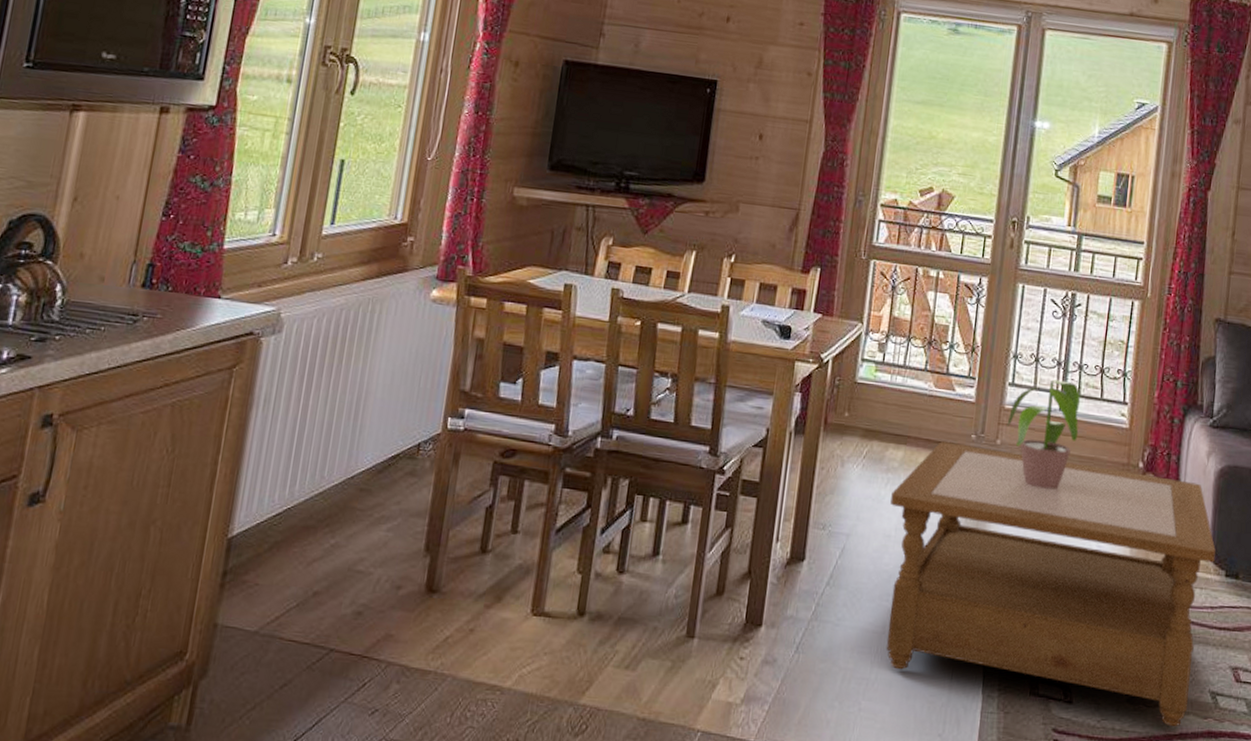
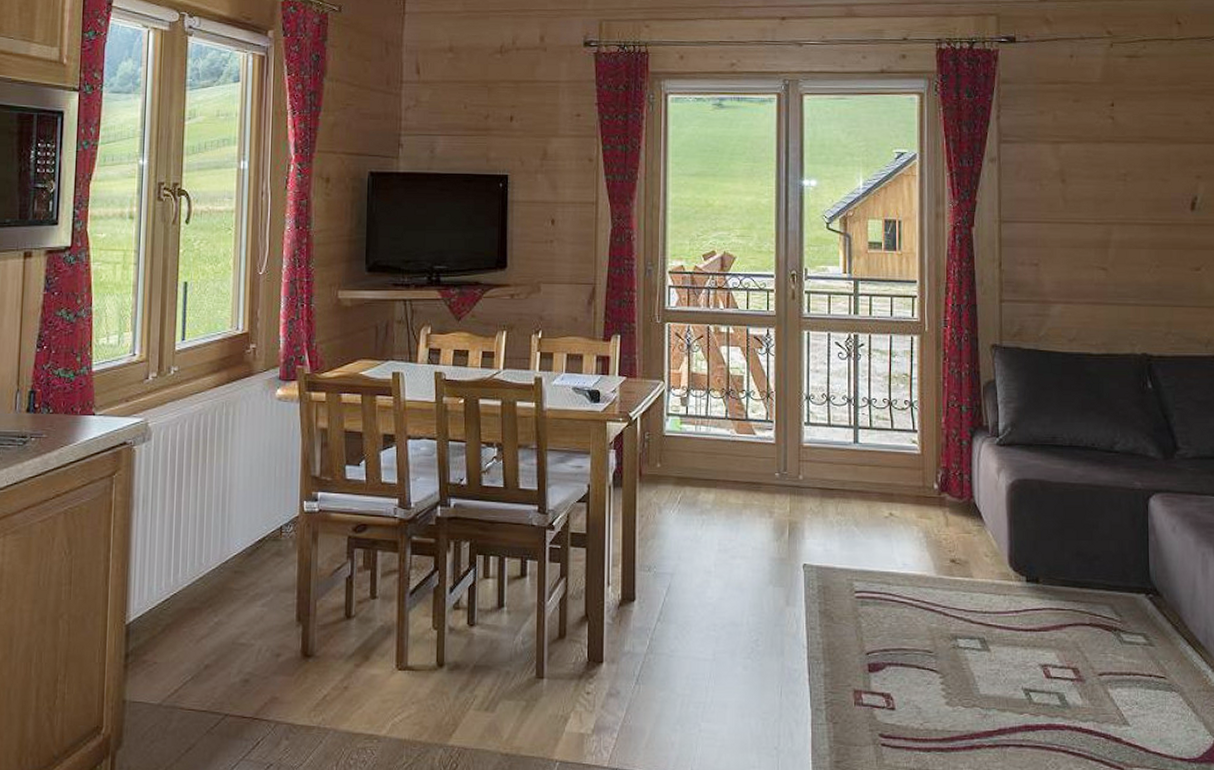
coffee table: present [886,441,1216,727] -> none [708,482,1014,724]
potted plant: present [1007,379,1080,490] -> none [807,416,874,516]

